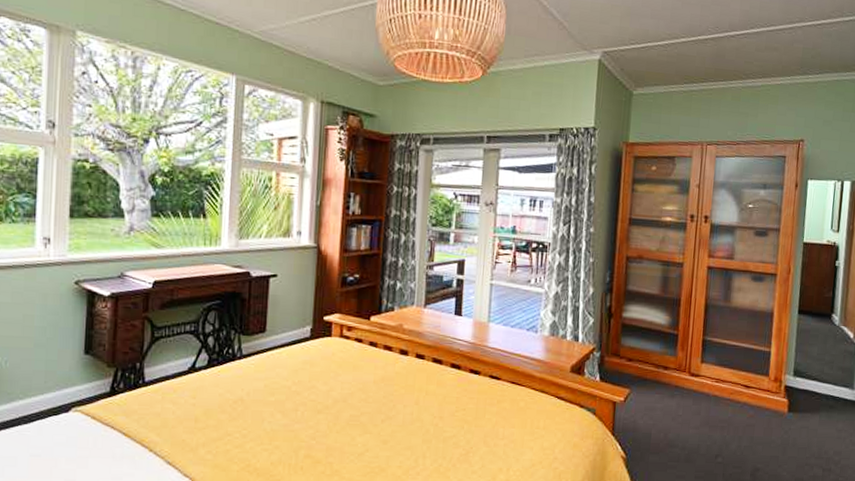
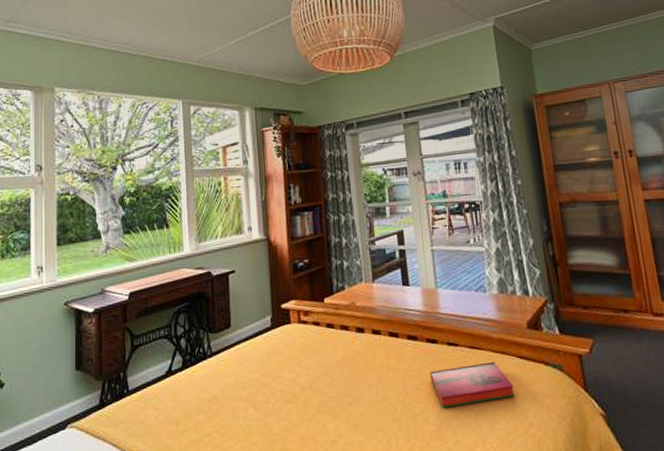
hardback book: none [467,398,547,435] -> present [430,361,515,408]

